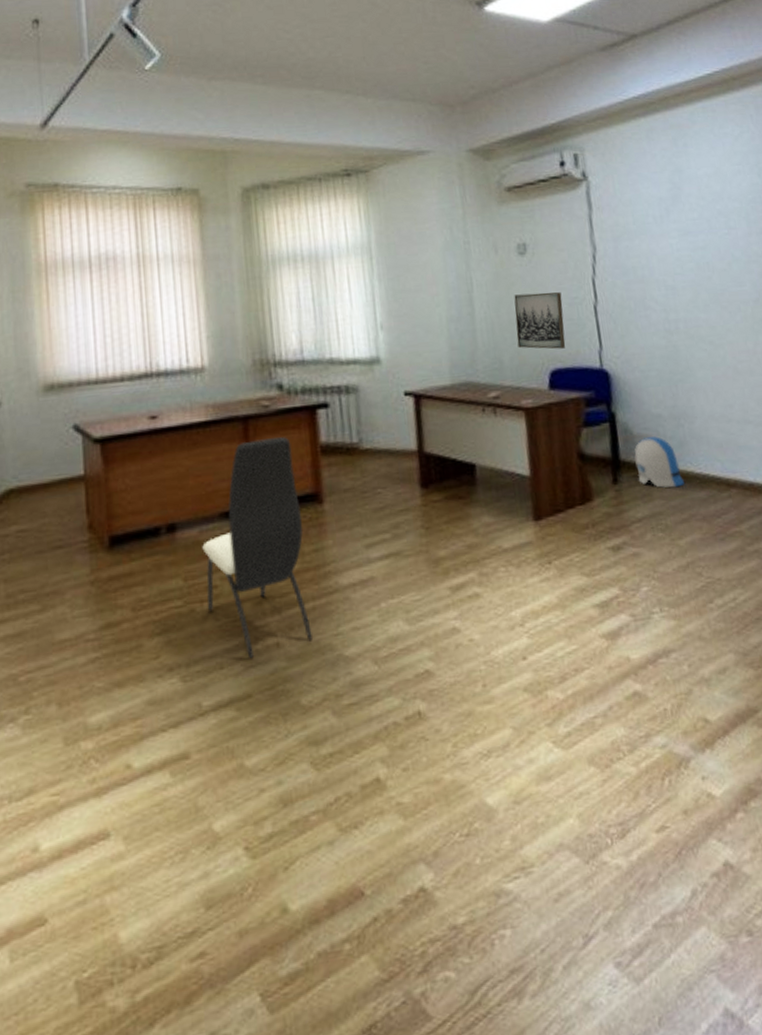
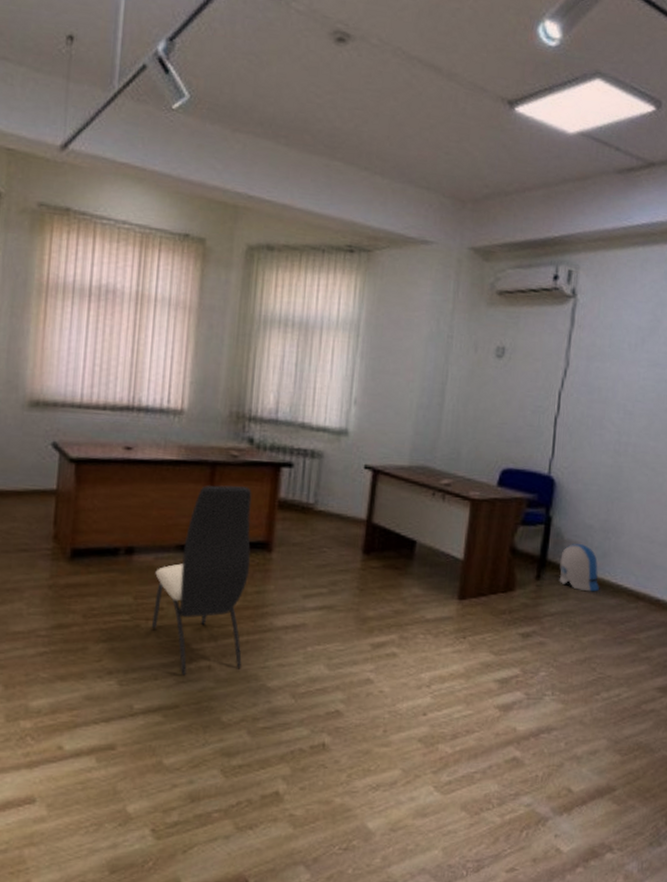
wall art: present [514,292,566,350] -> none [477,394,528,451]

